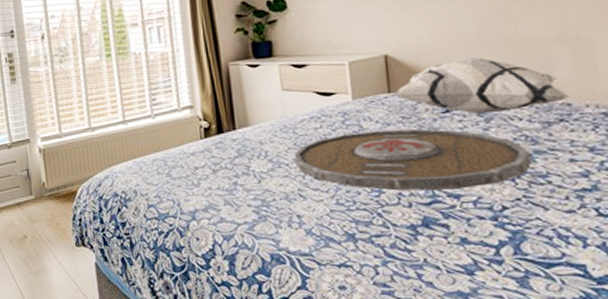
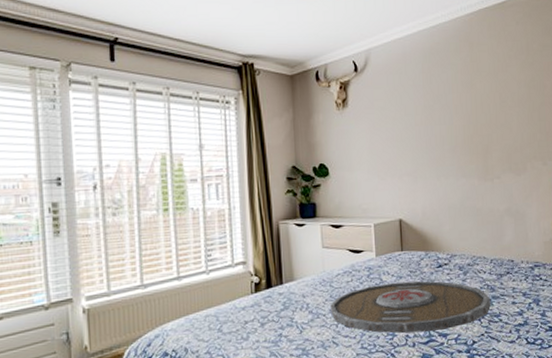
decorative pillow: present [394,56,571,115] -> none [405,223,513,269]

